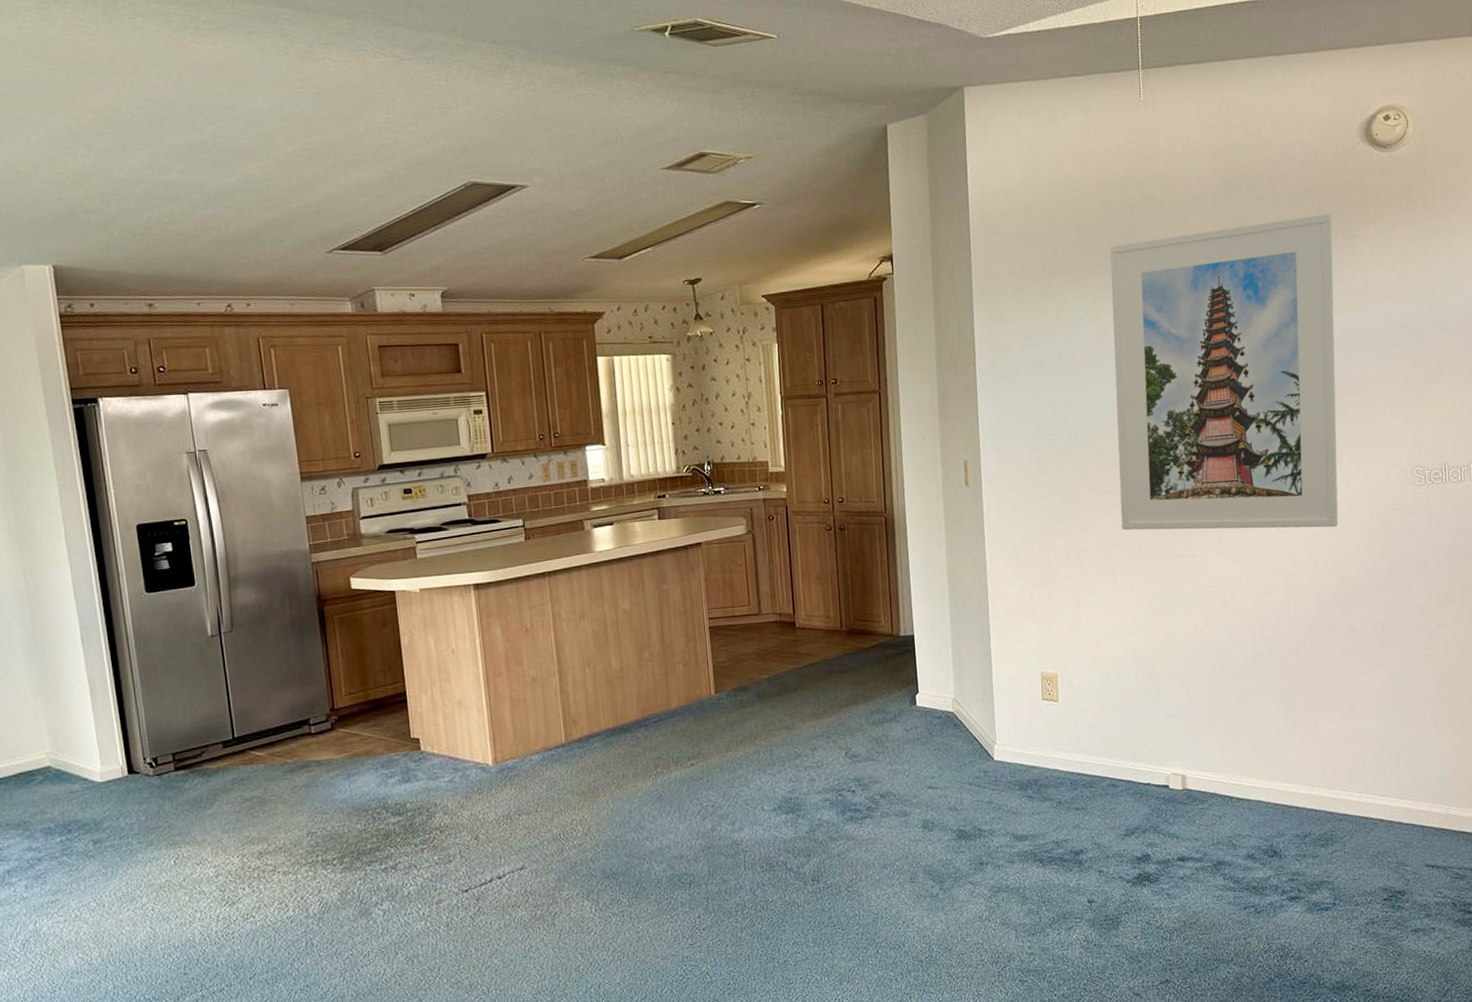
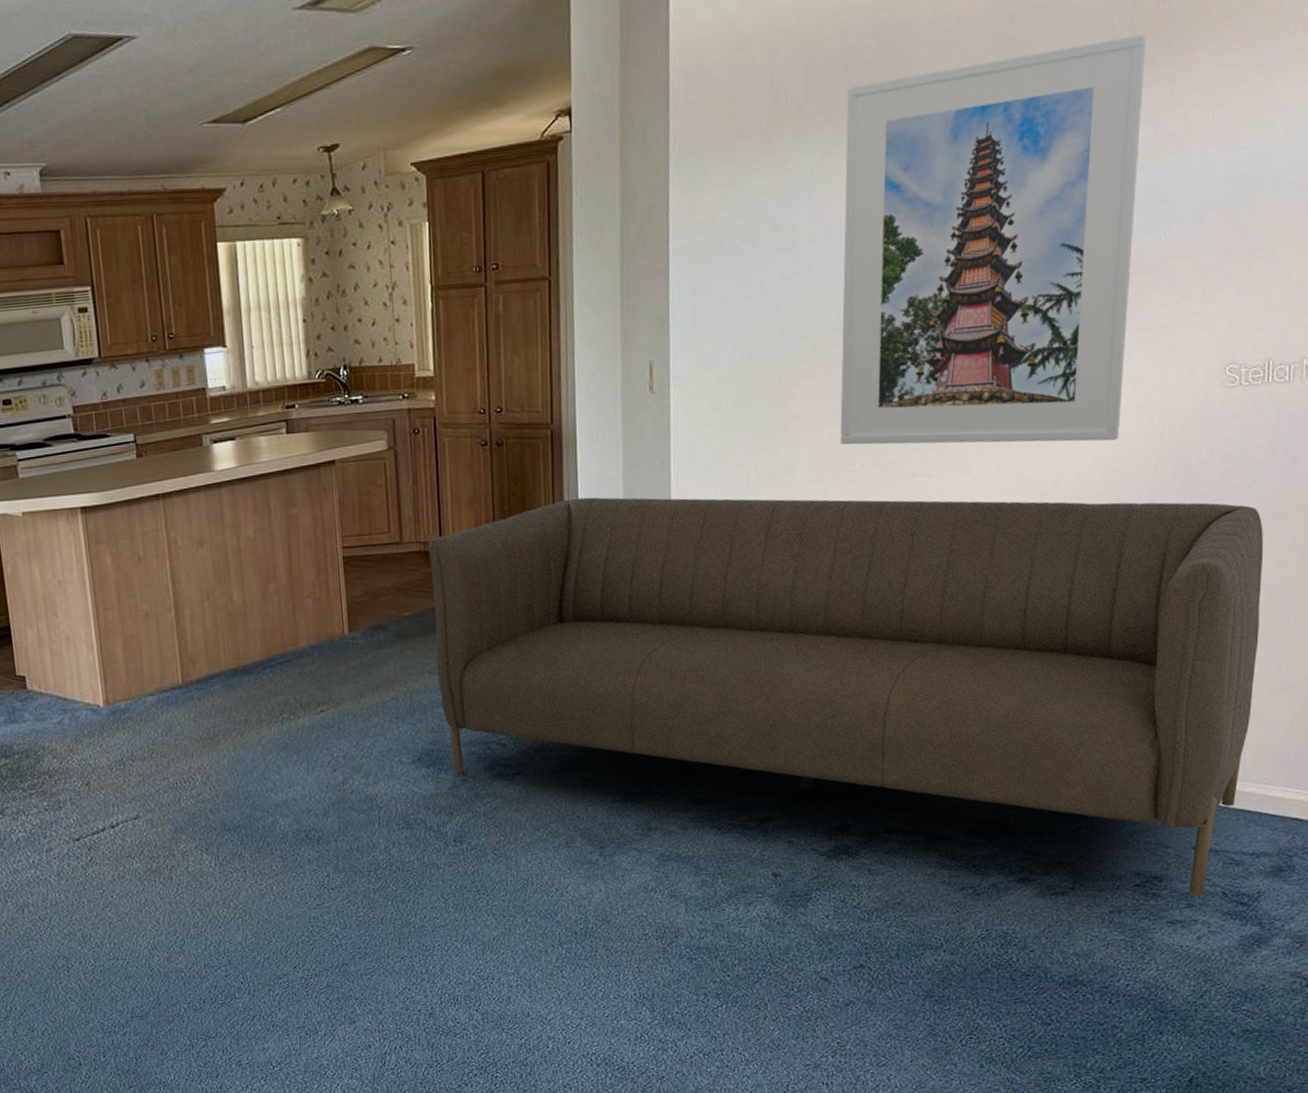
sofa: none [783,574,1460,908] -> present [428,497,1264,897]

